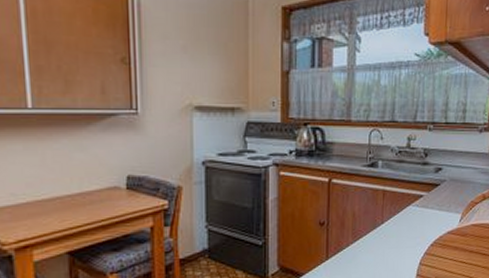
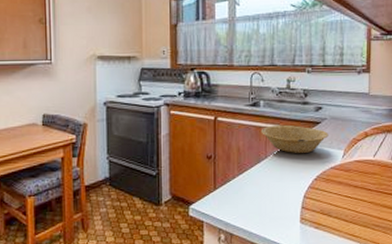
bowl: none [378,187,447,219] -> present [260,124,329,154]

